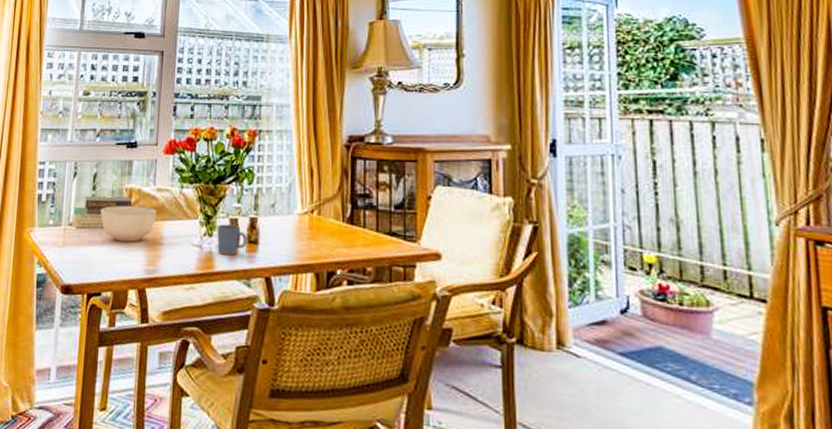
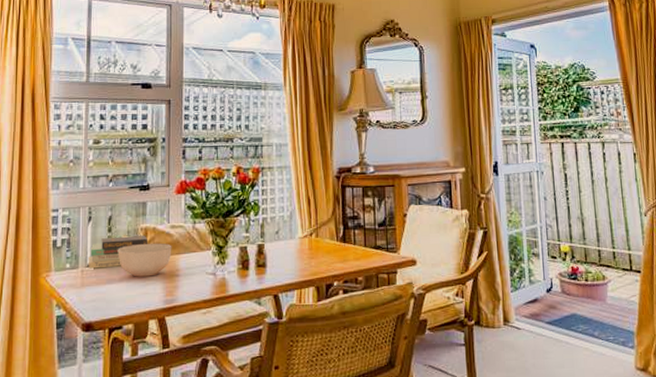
mug: present [217,224,248,256] -> none [229,252,256,280]

